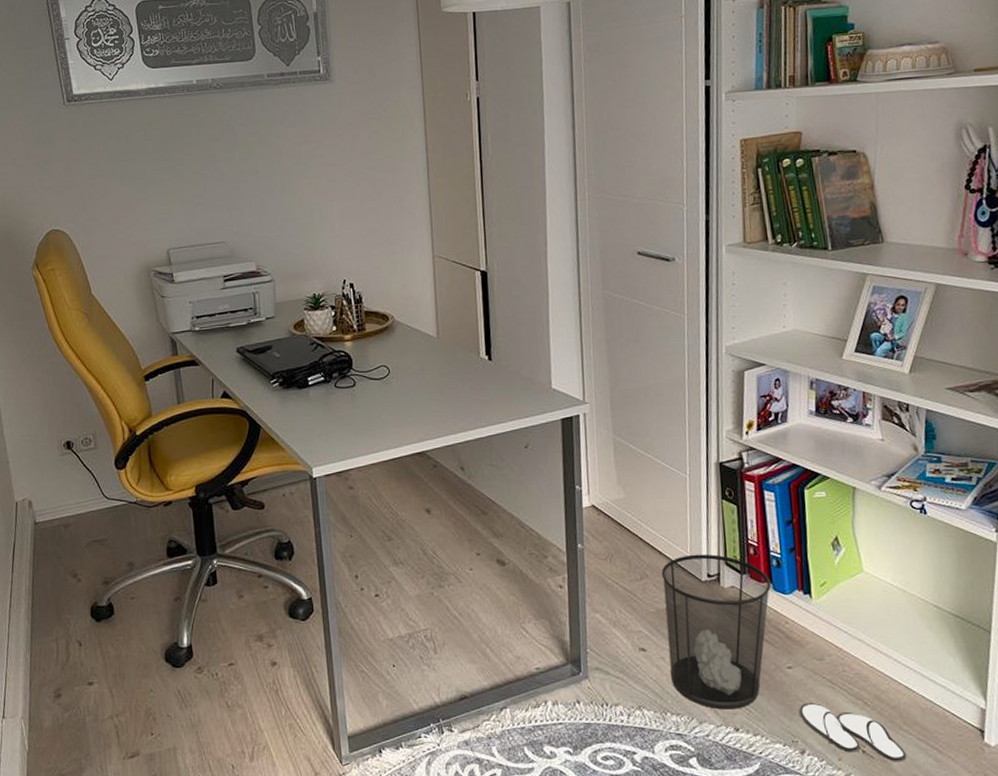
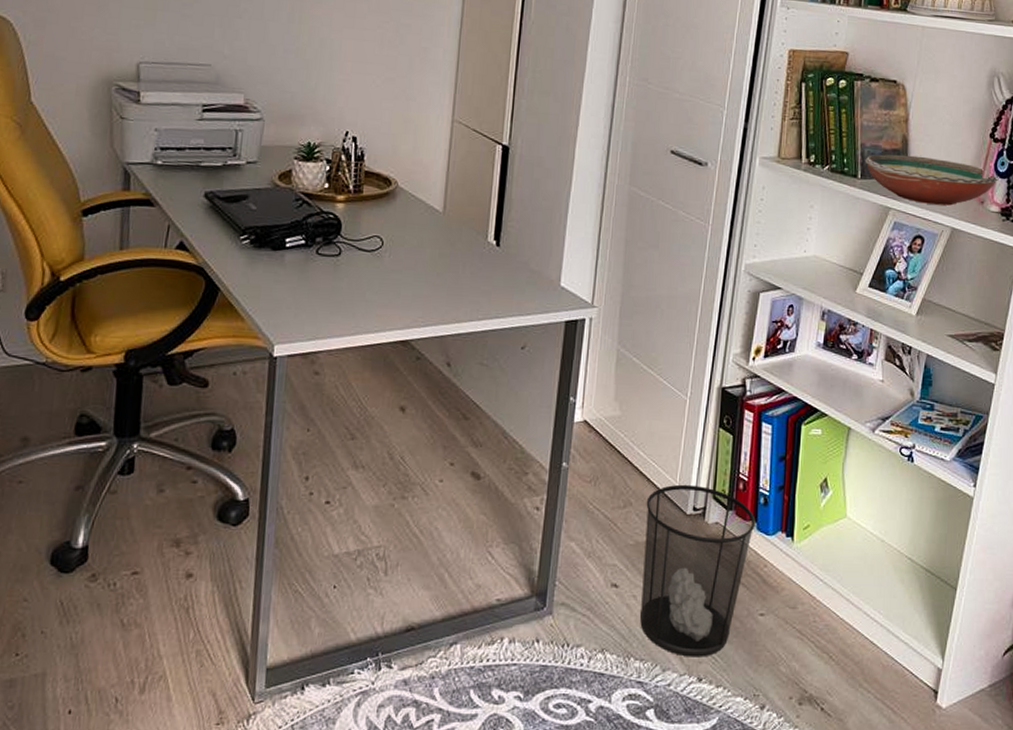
slippers: present [799,703,907,762] -> none [764,654,863,722]
decorative bowl: none [834,218,980,265] -> present [865,154,998,206]

